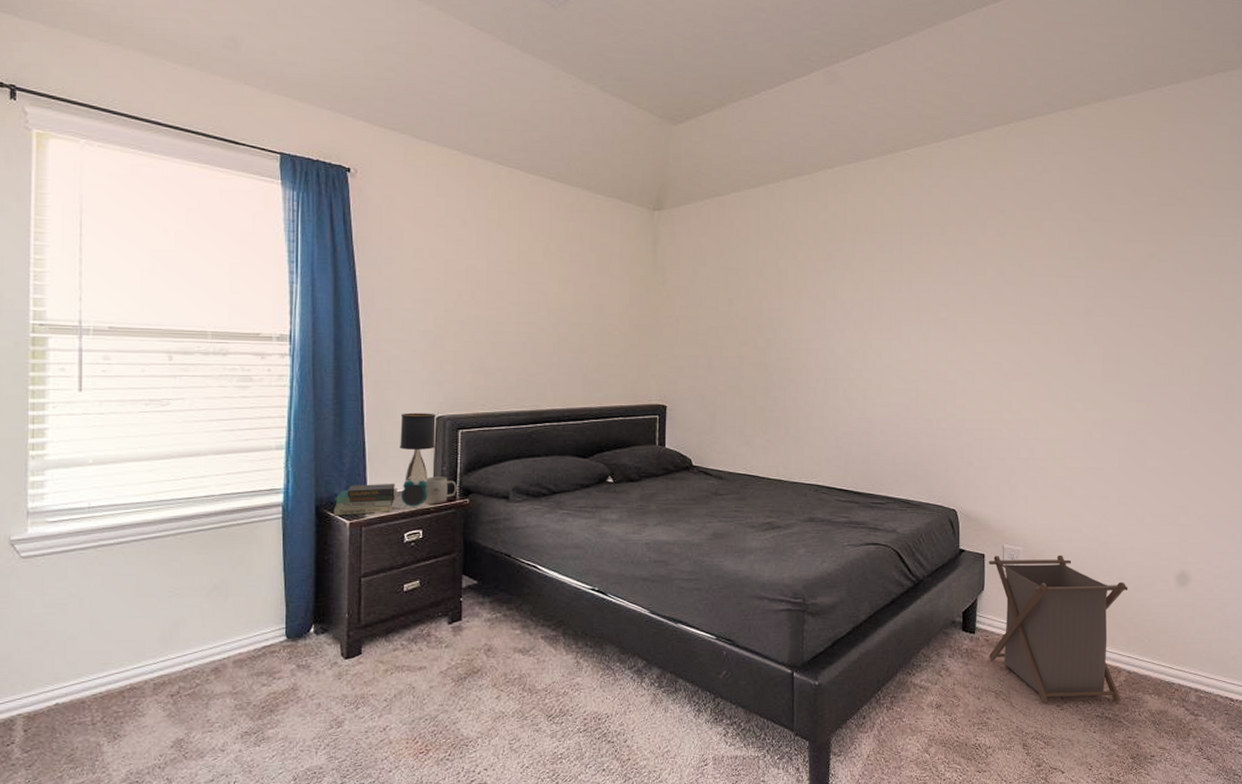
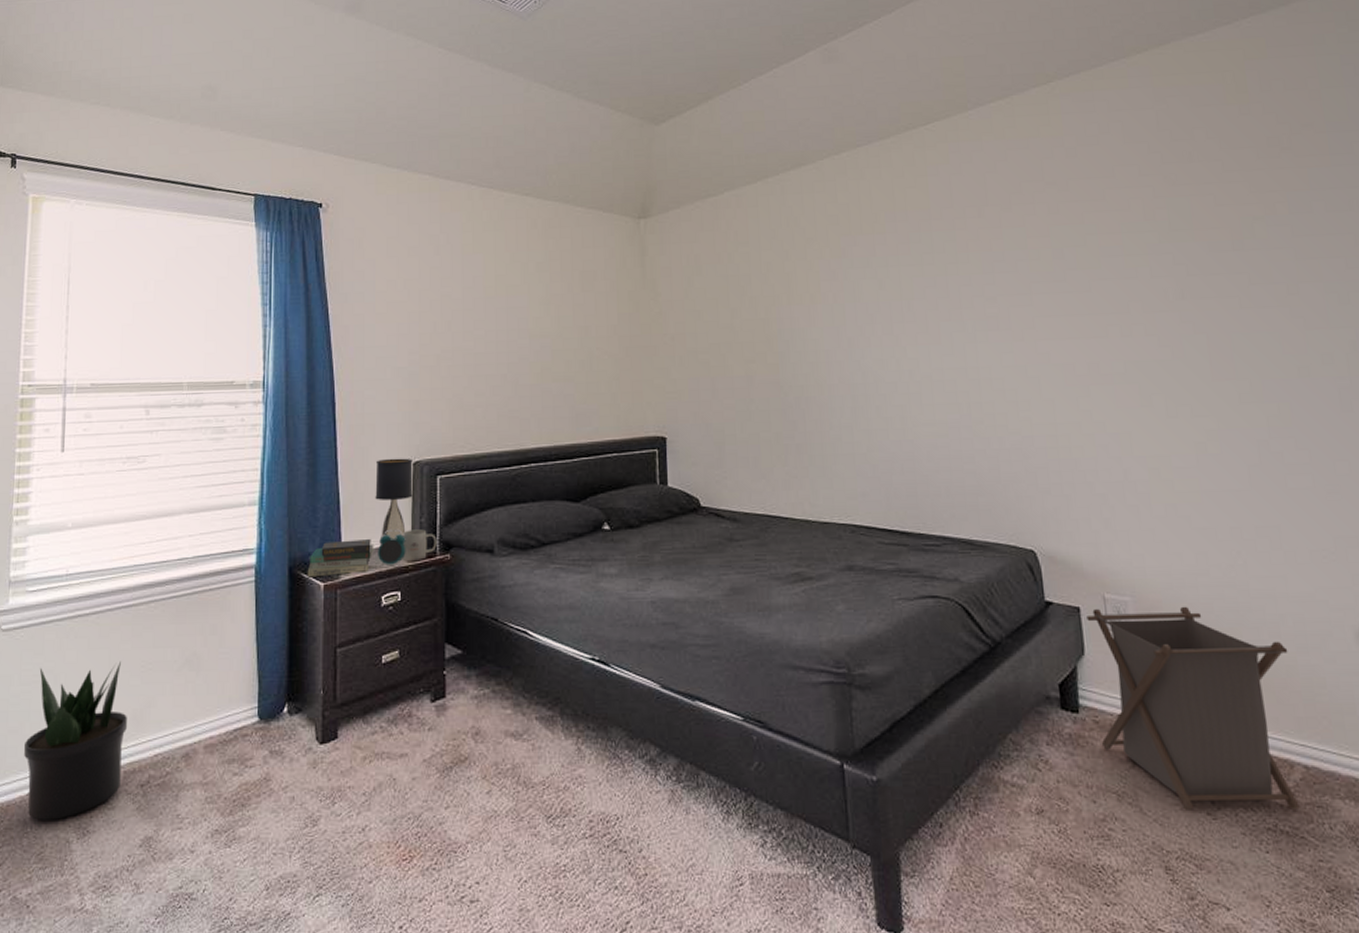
planter: none [50,587,157,727] -> present [24,661,128,820]

